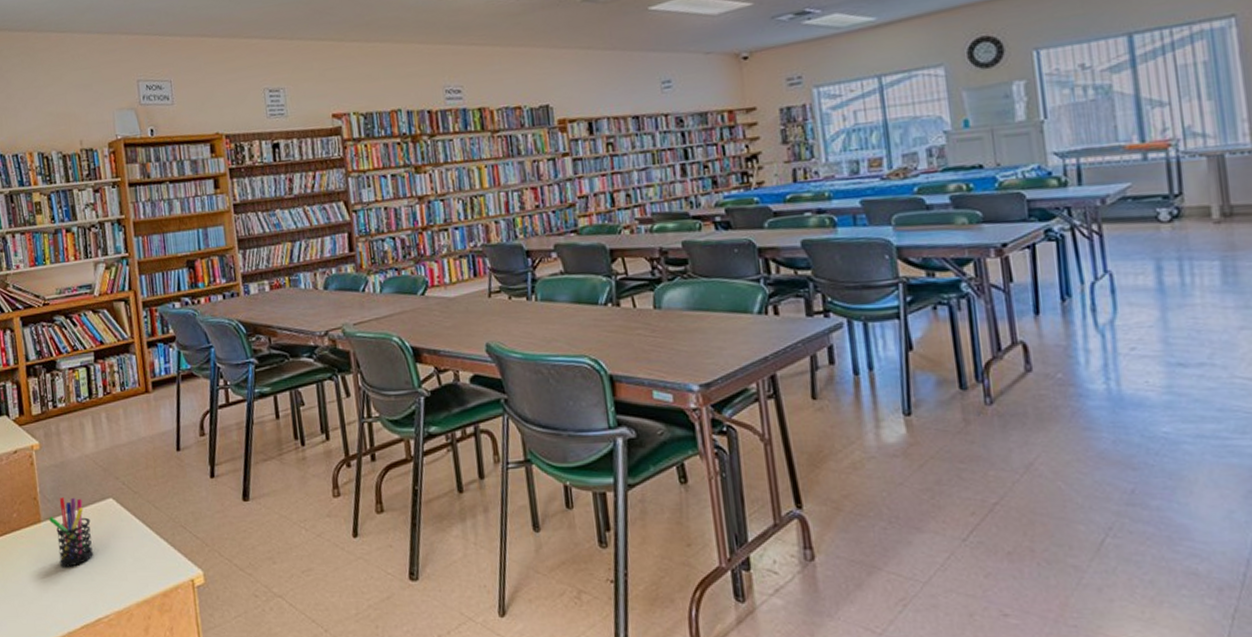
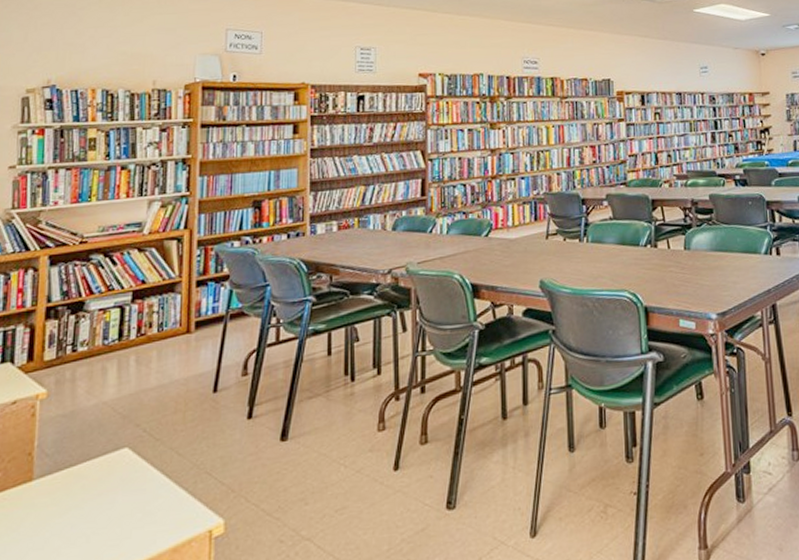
pen holder: present [48,497,94,567] -> none [42,449,97,530]

